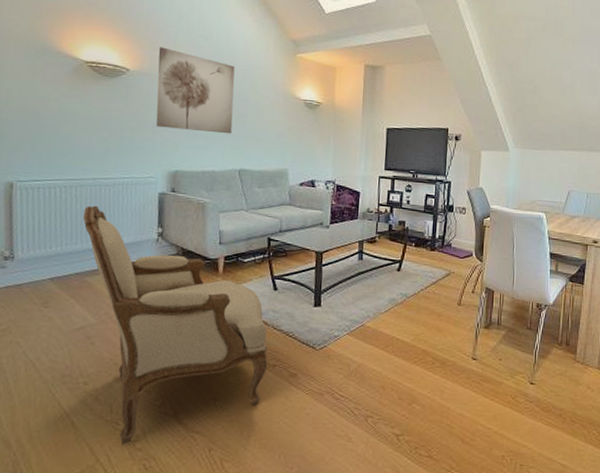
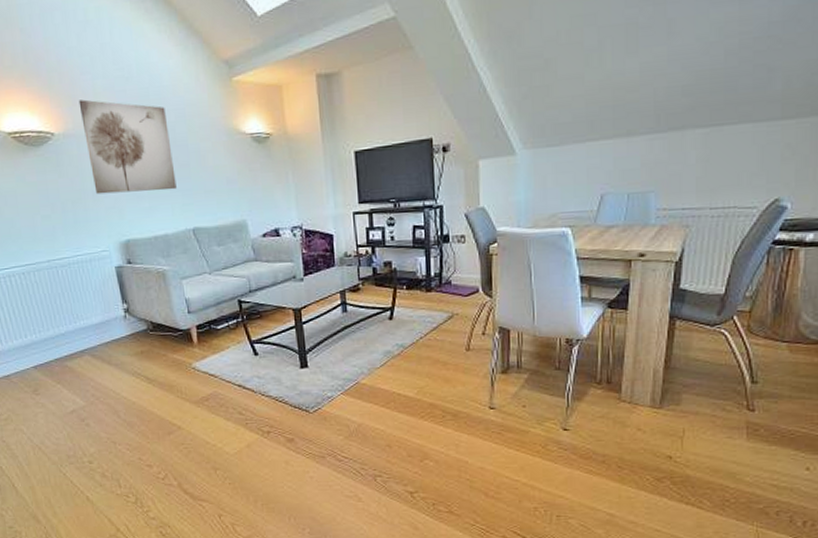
armchair: present [83,205,268,445] -> none [47,289,262,516]

